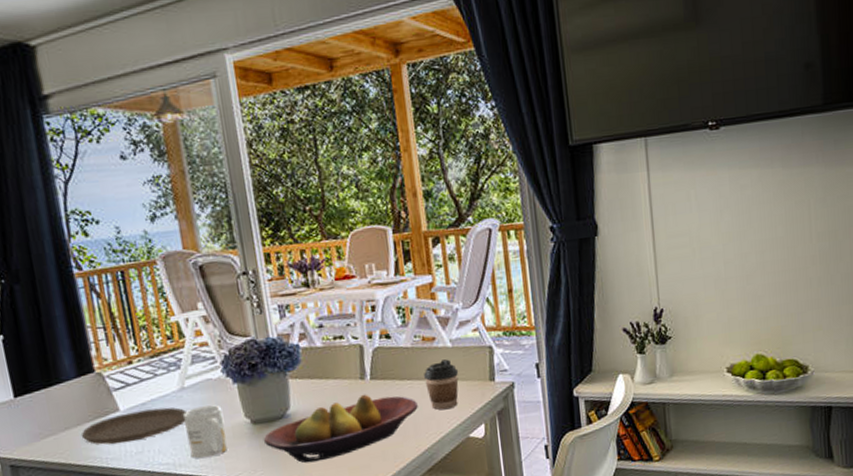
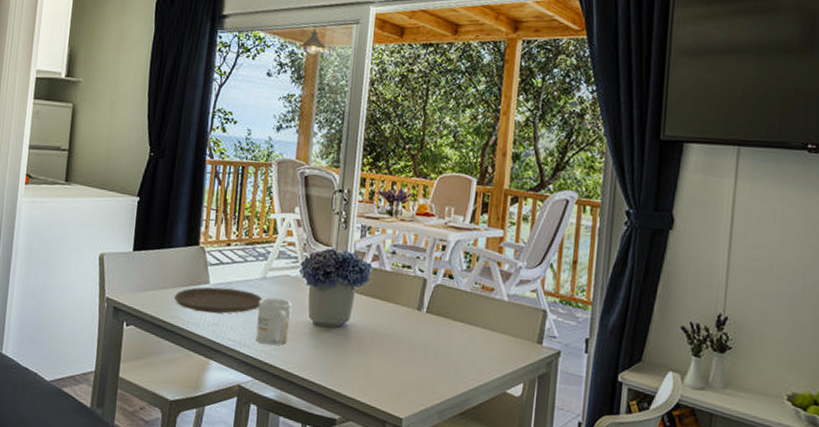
fruit bowl: present [263,394,418,464] -> none [319,324,464,377]
coffee cup: present [424,359,459,410] -> none [475,311,510,360]

